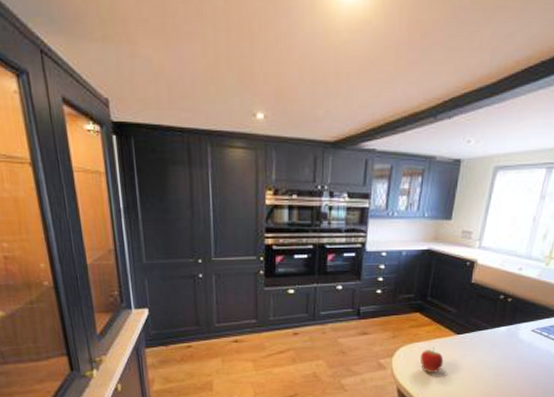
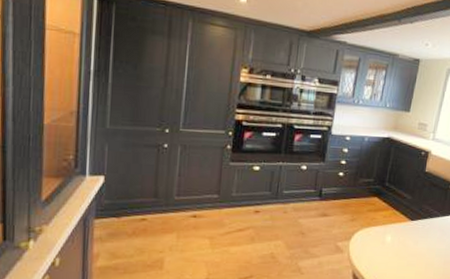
apple: present [420,347,444,373] -> none [375,232,398,258]

